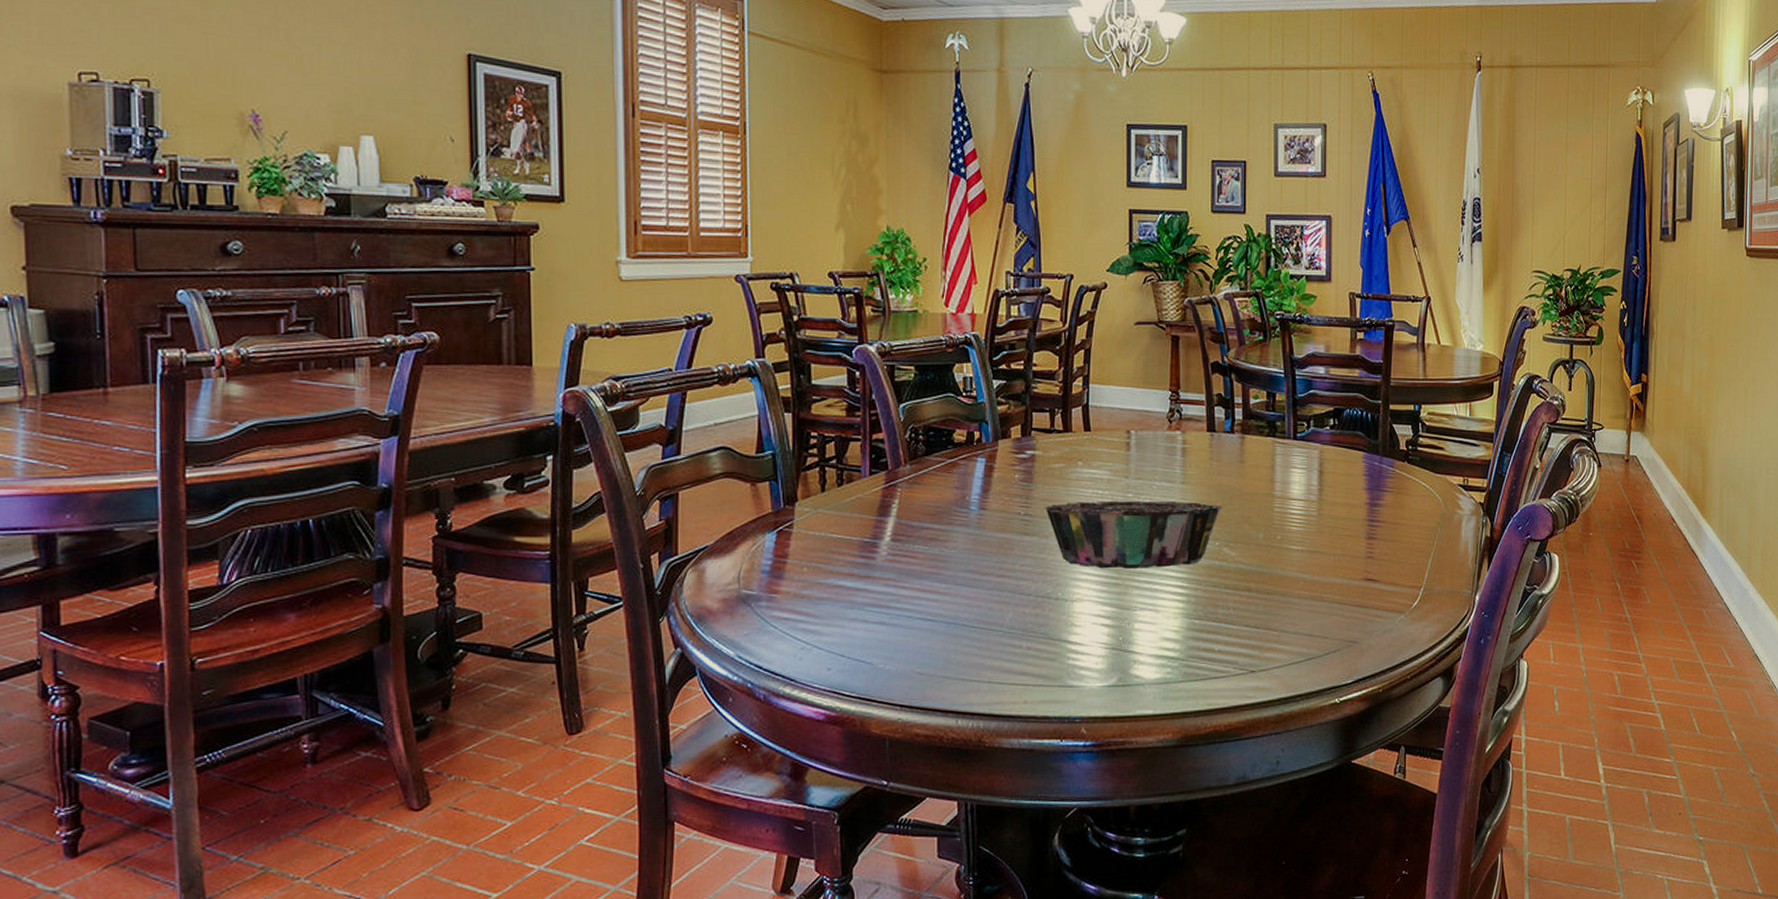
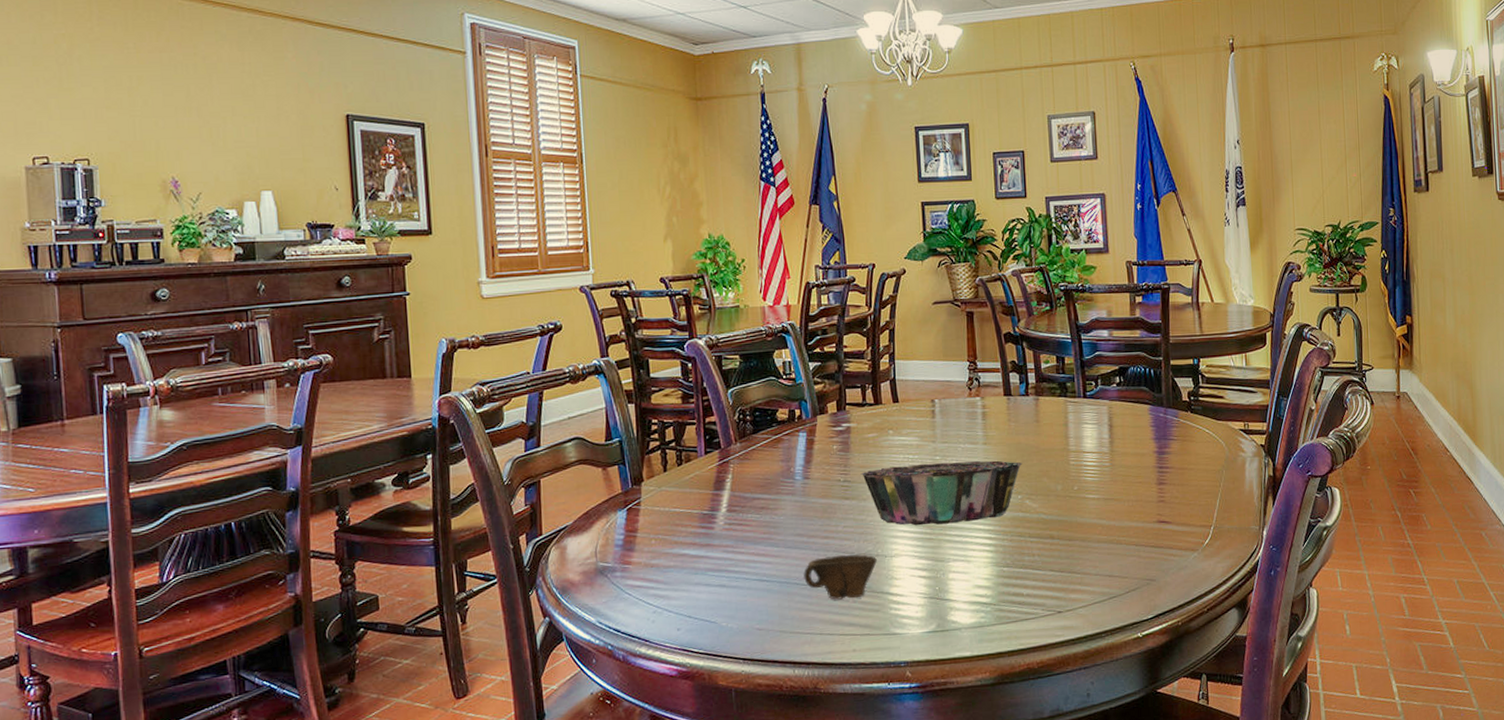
cup: none [974,596,1057,645] -> present [804,554,878,600]

